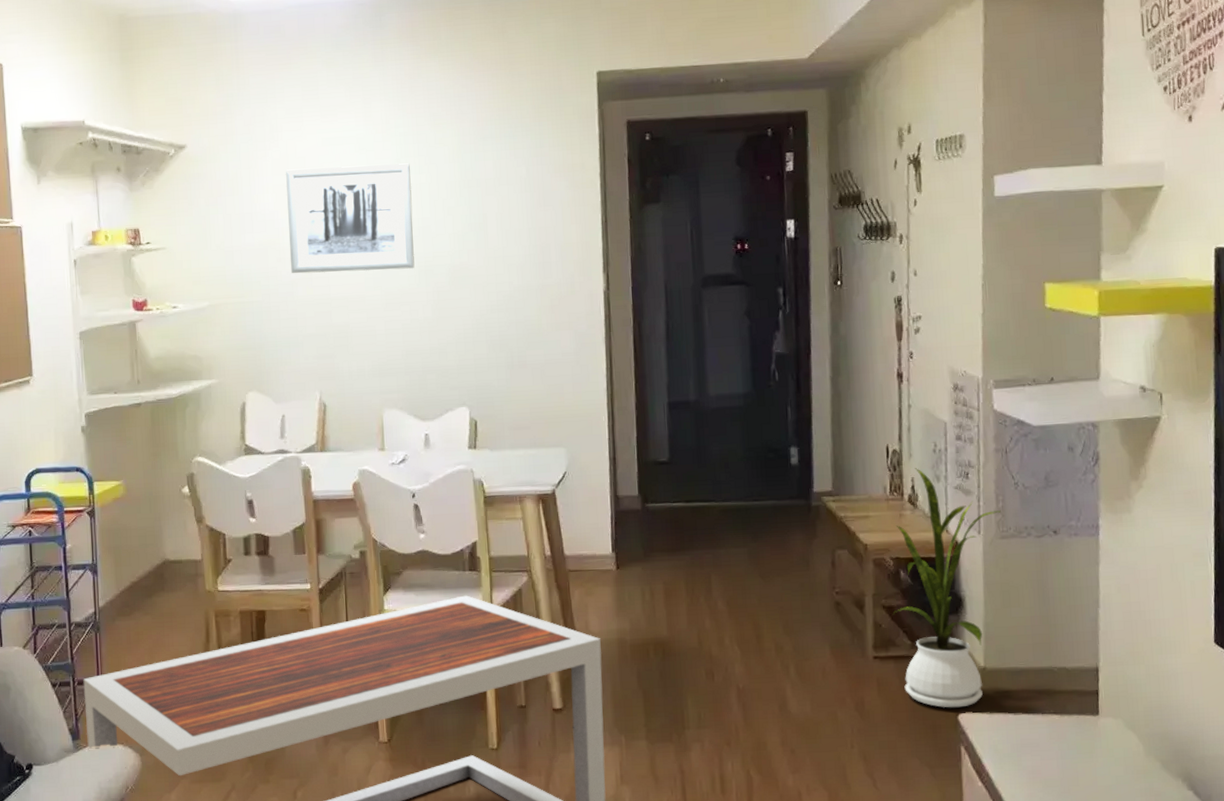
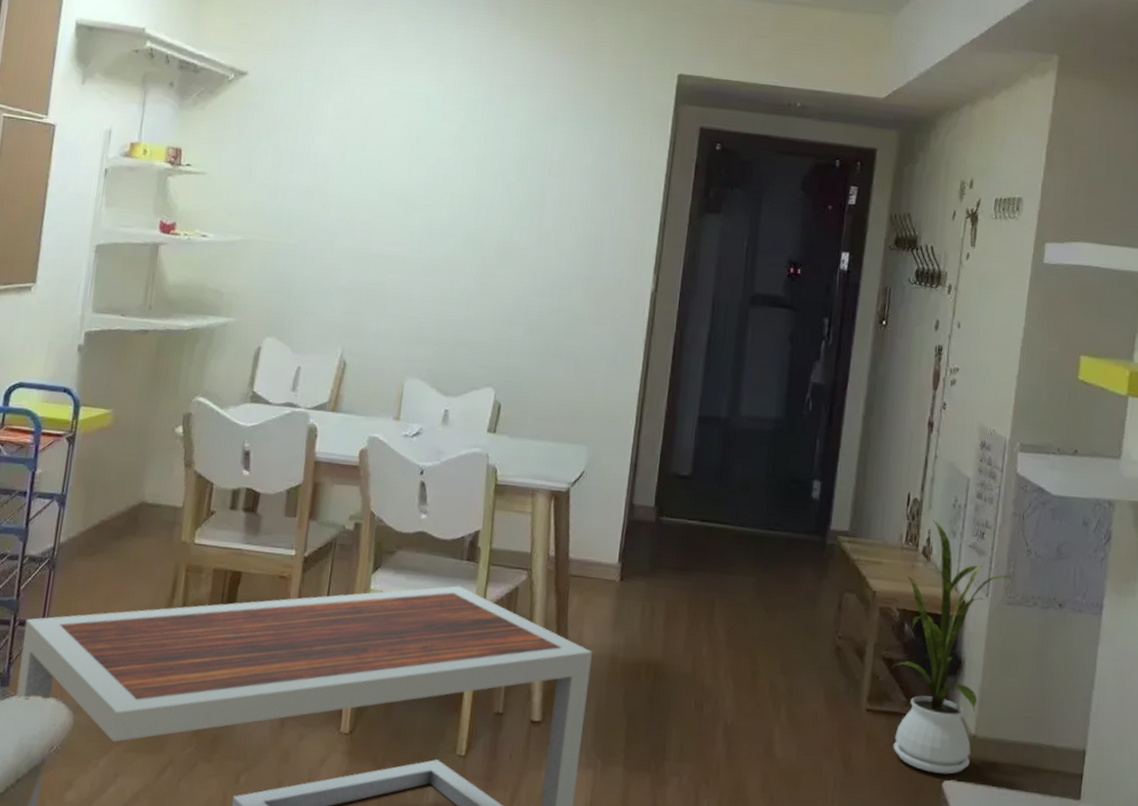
wall art: present [285,163,415,274] -> none [334,115,476,237]

